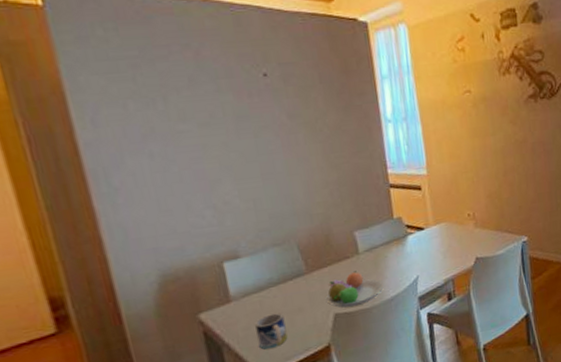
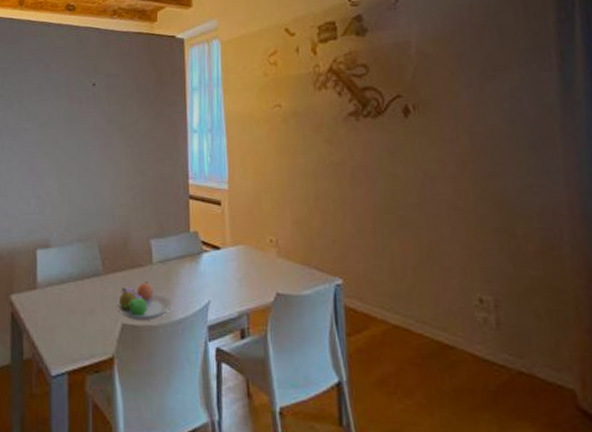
mug: present [255,312,288,350] -> none [52,309,77,345]

